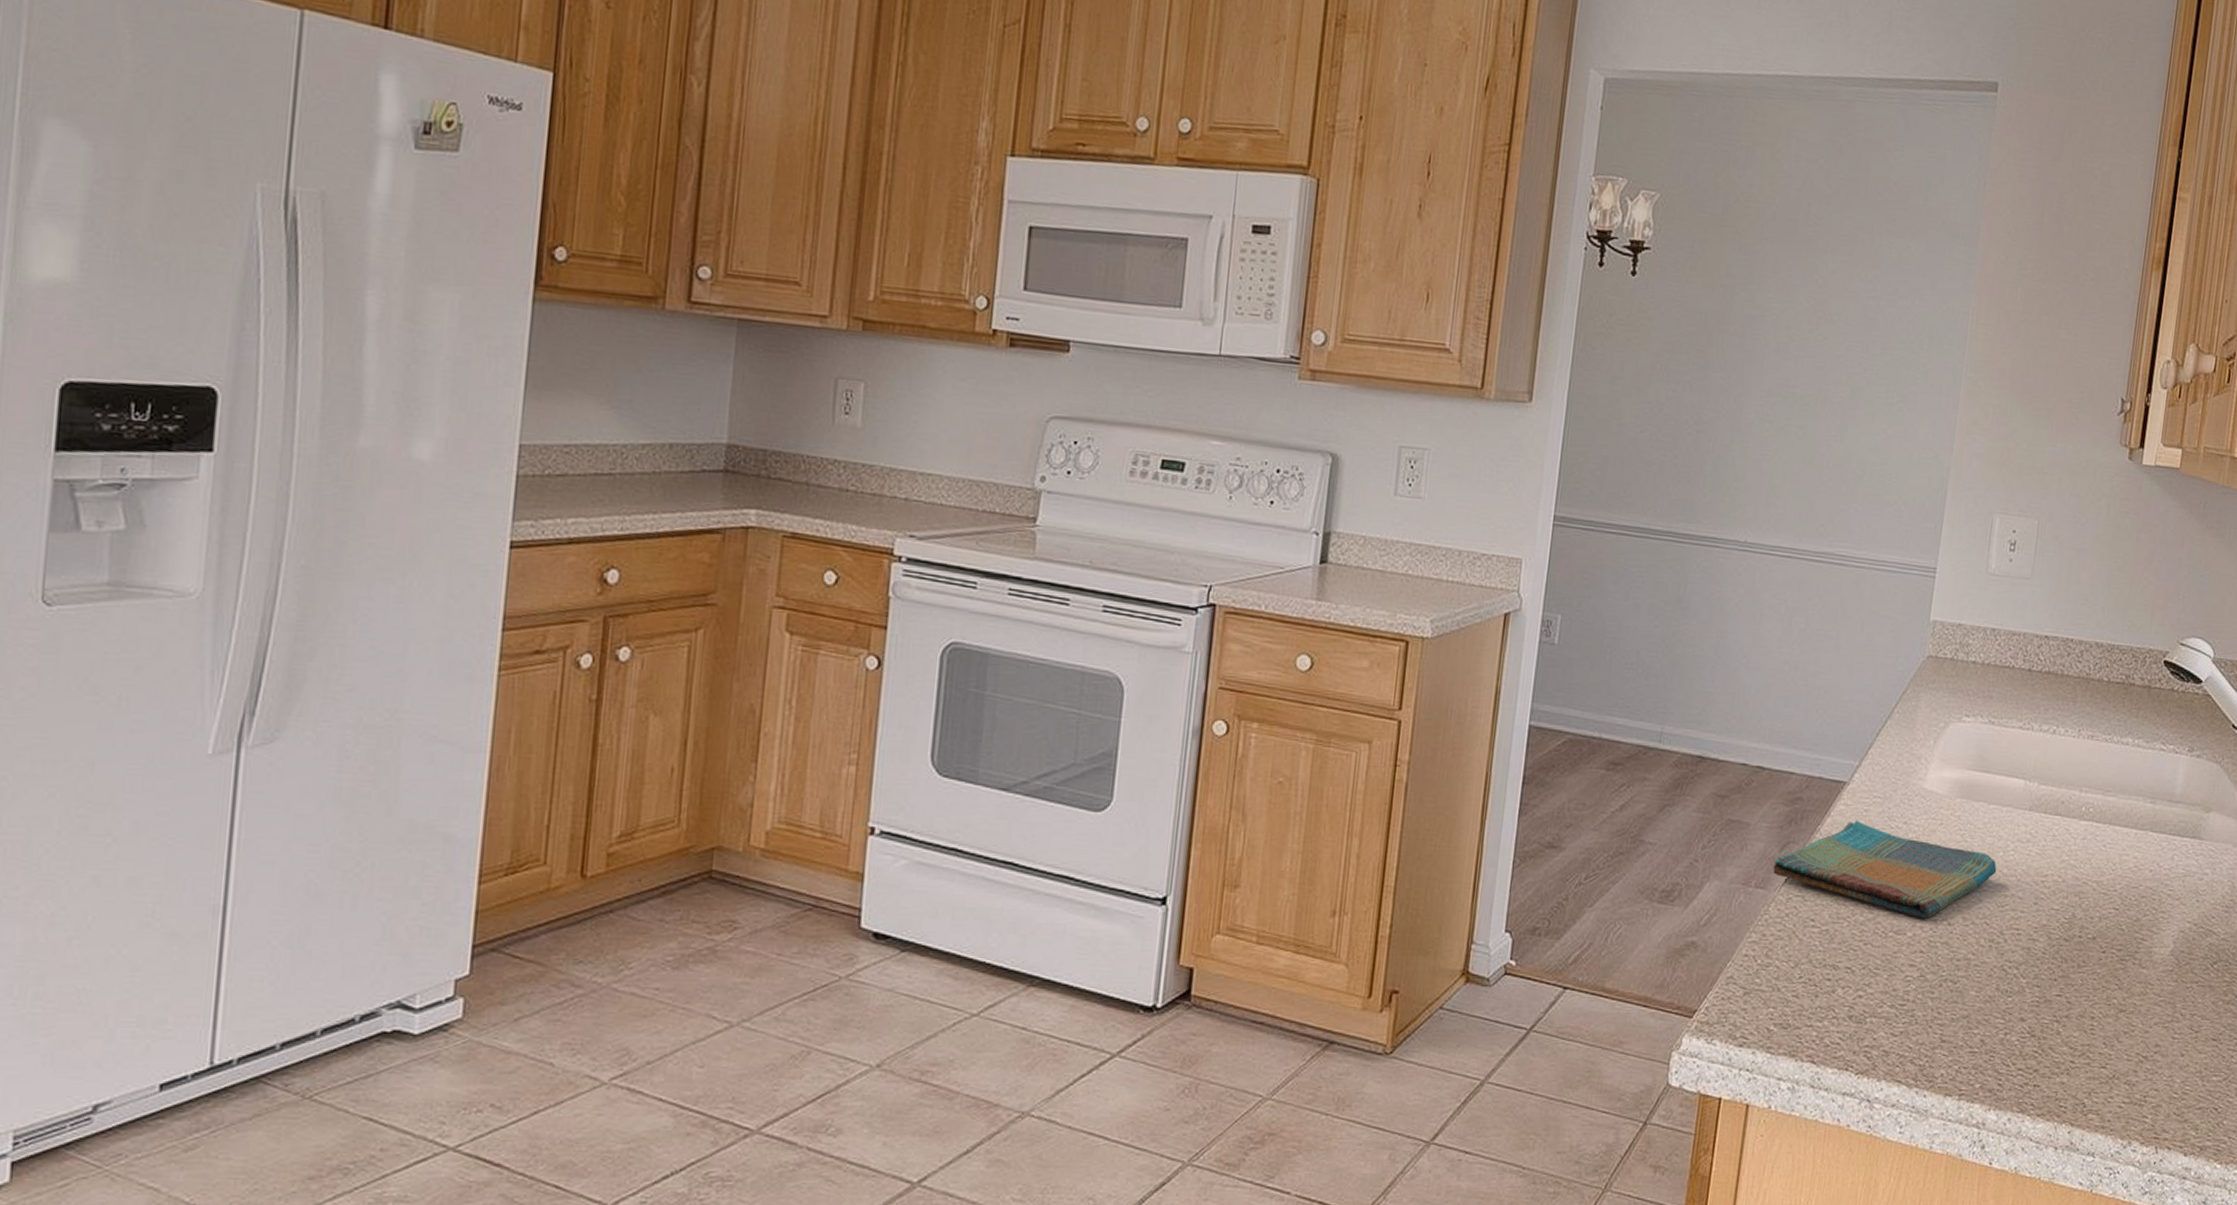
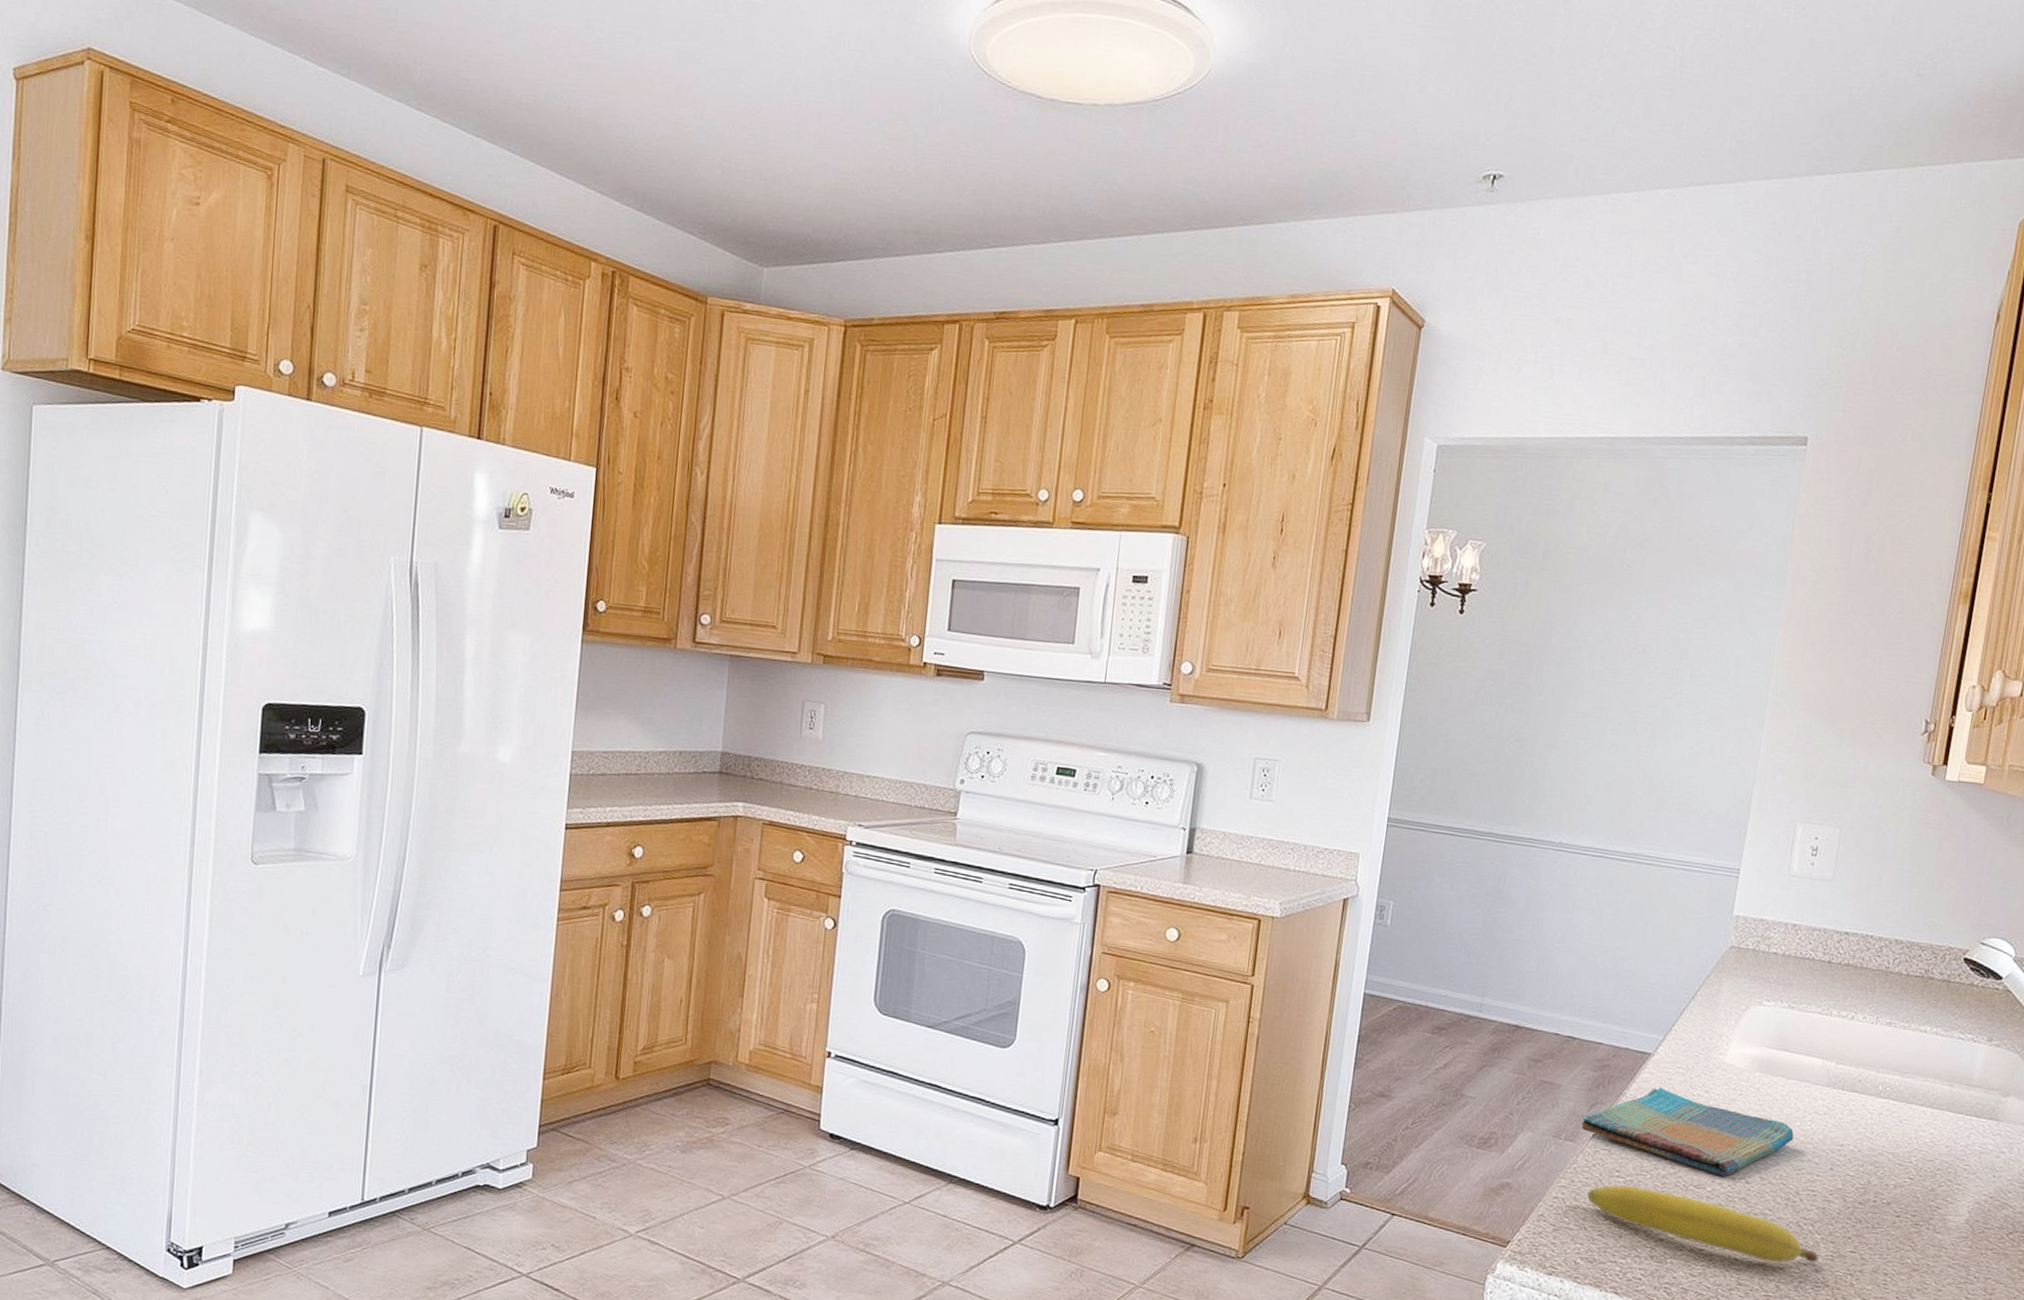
fruit: none [1780,935,2024,1014] -> present [1587,1184,1819,1263]

